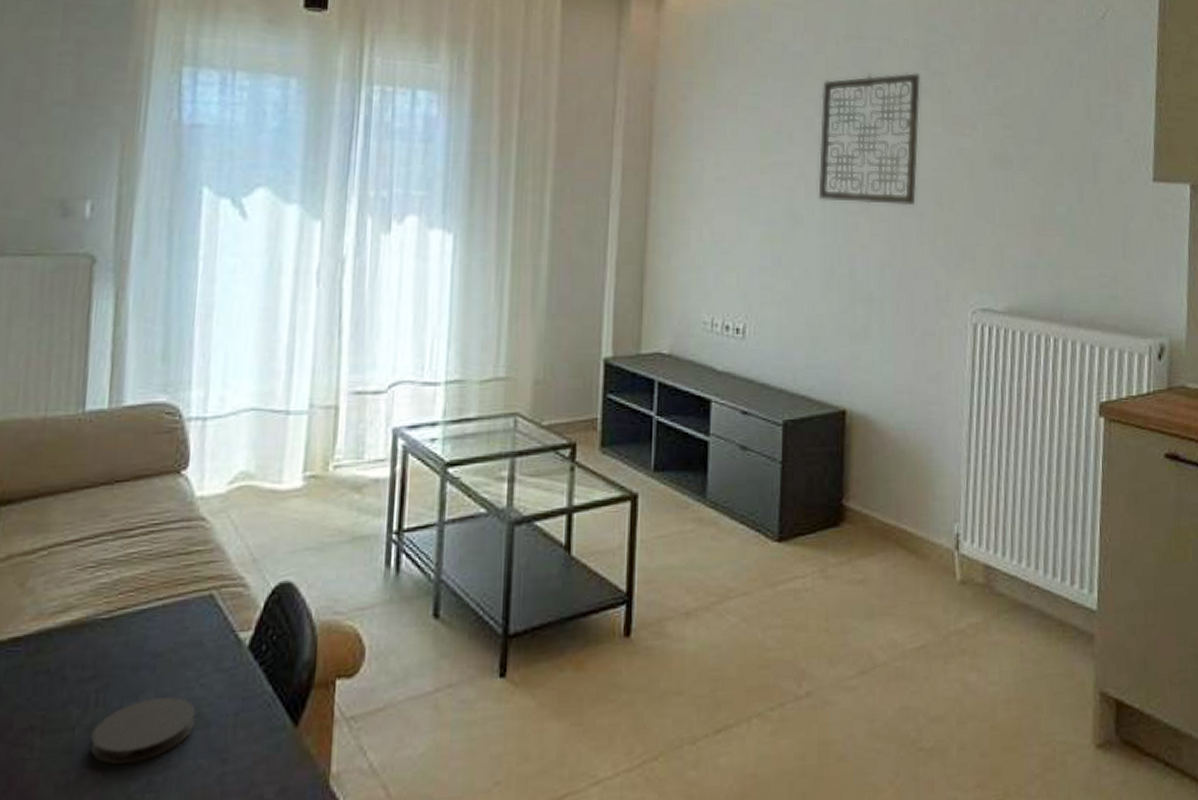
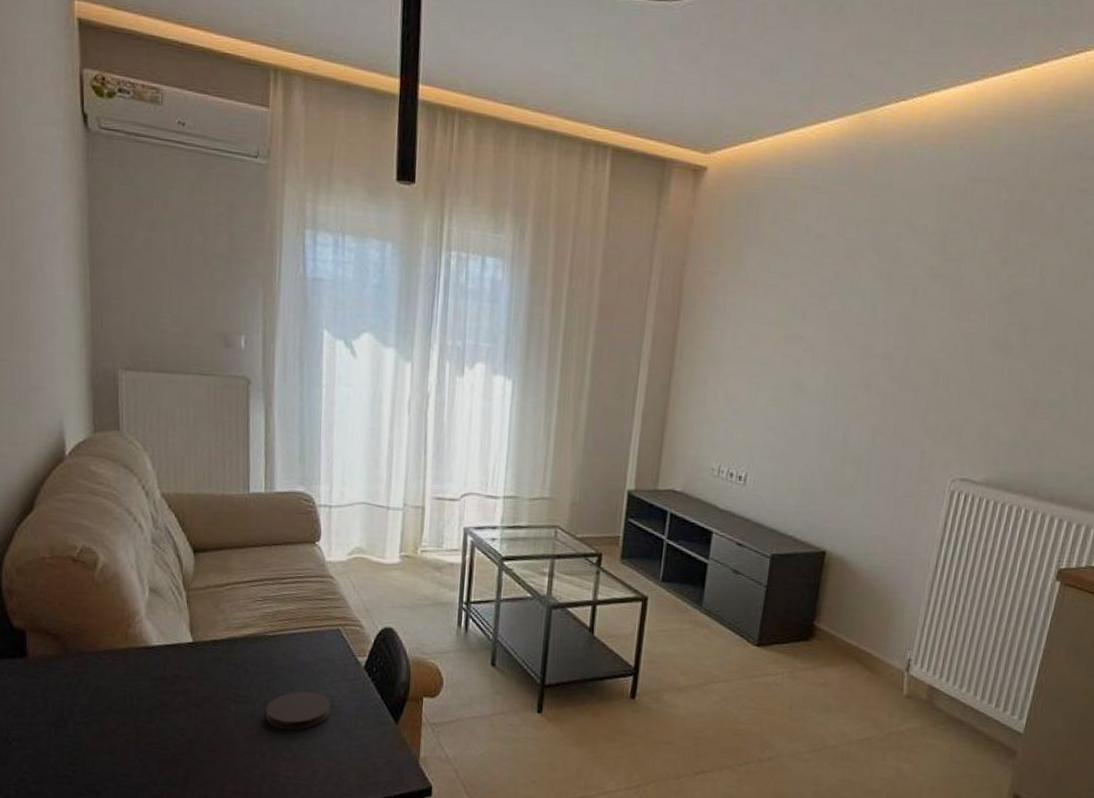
wall art: present [818,73,921,206] -> none [823,257,936,383]

